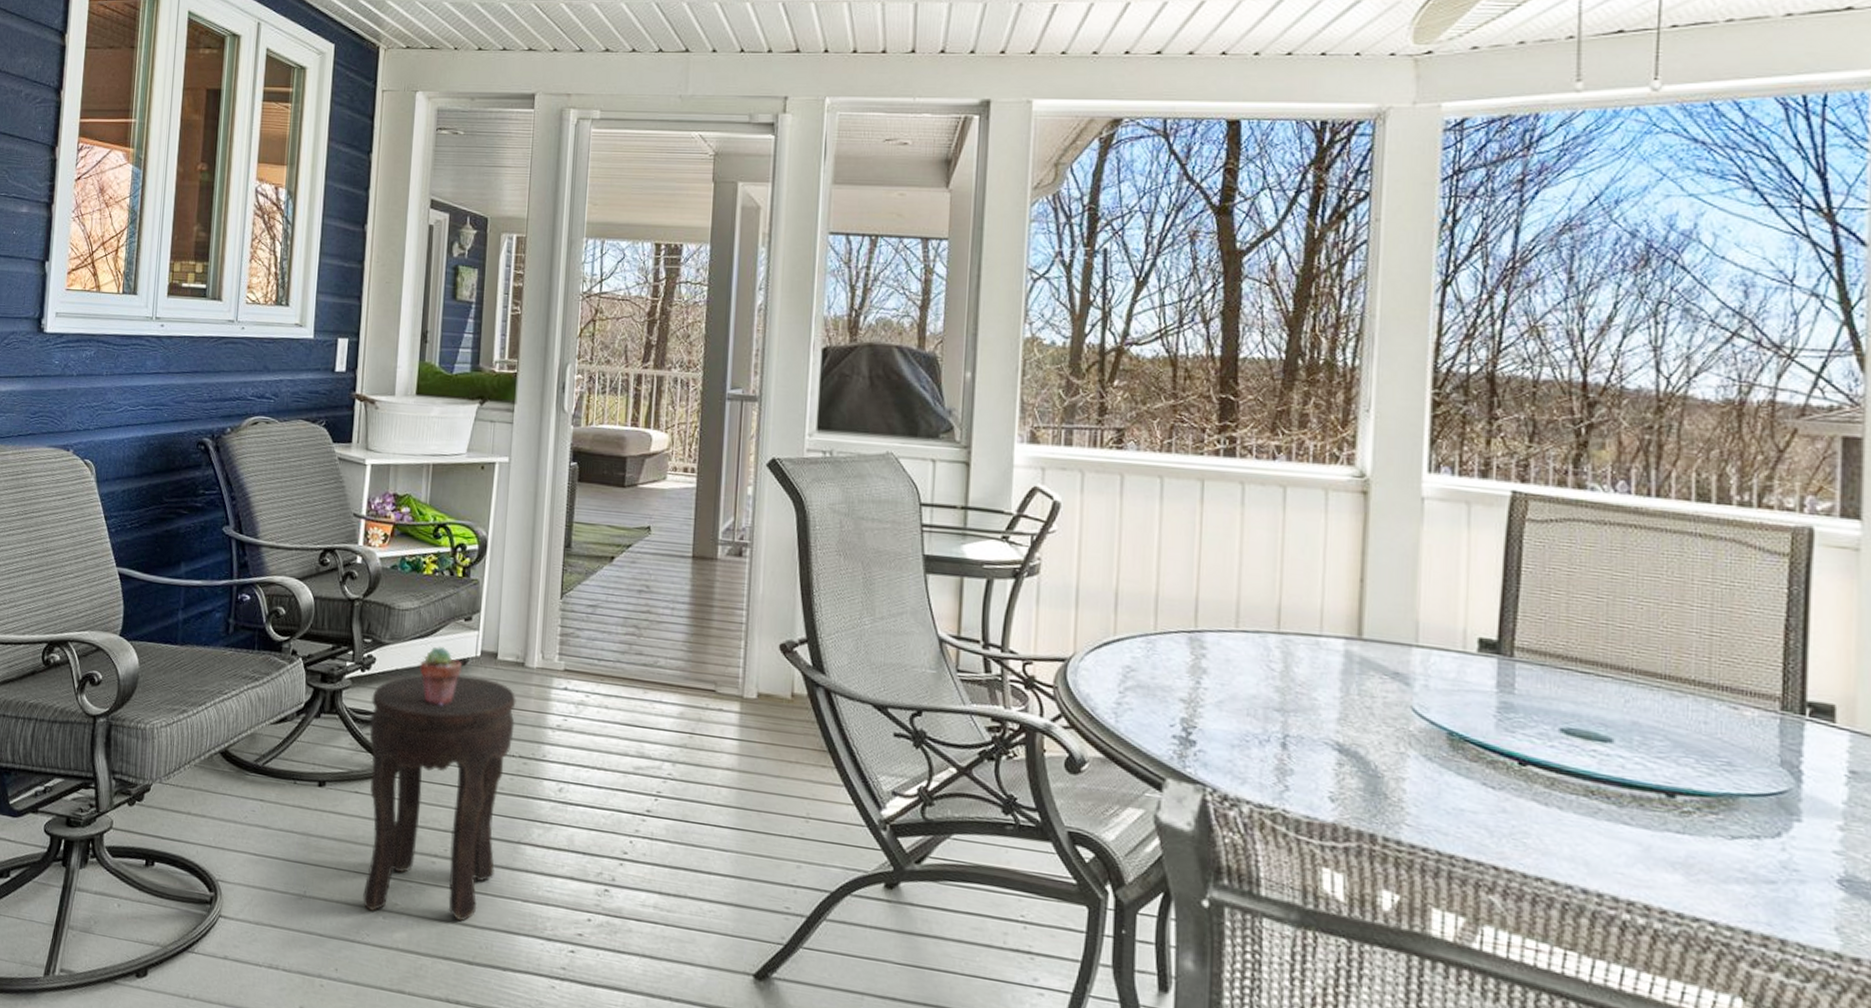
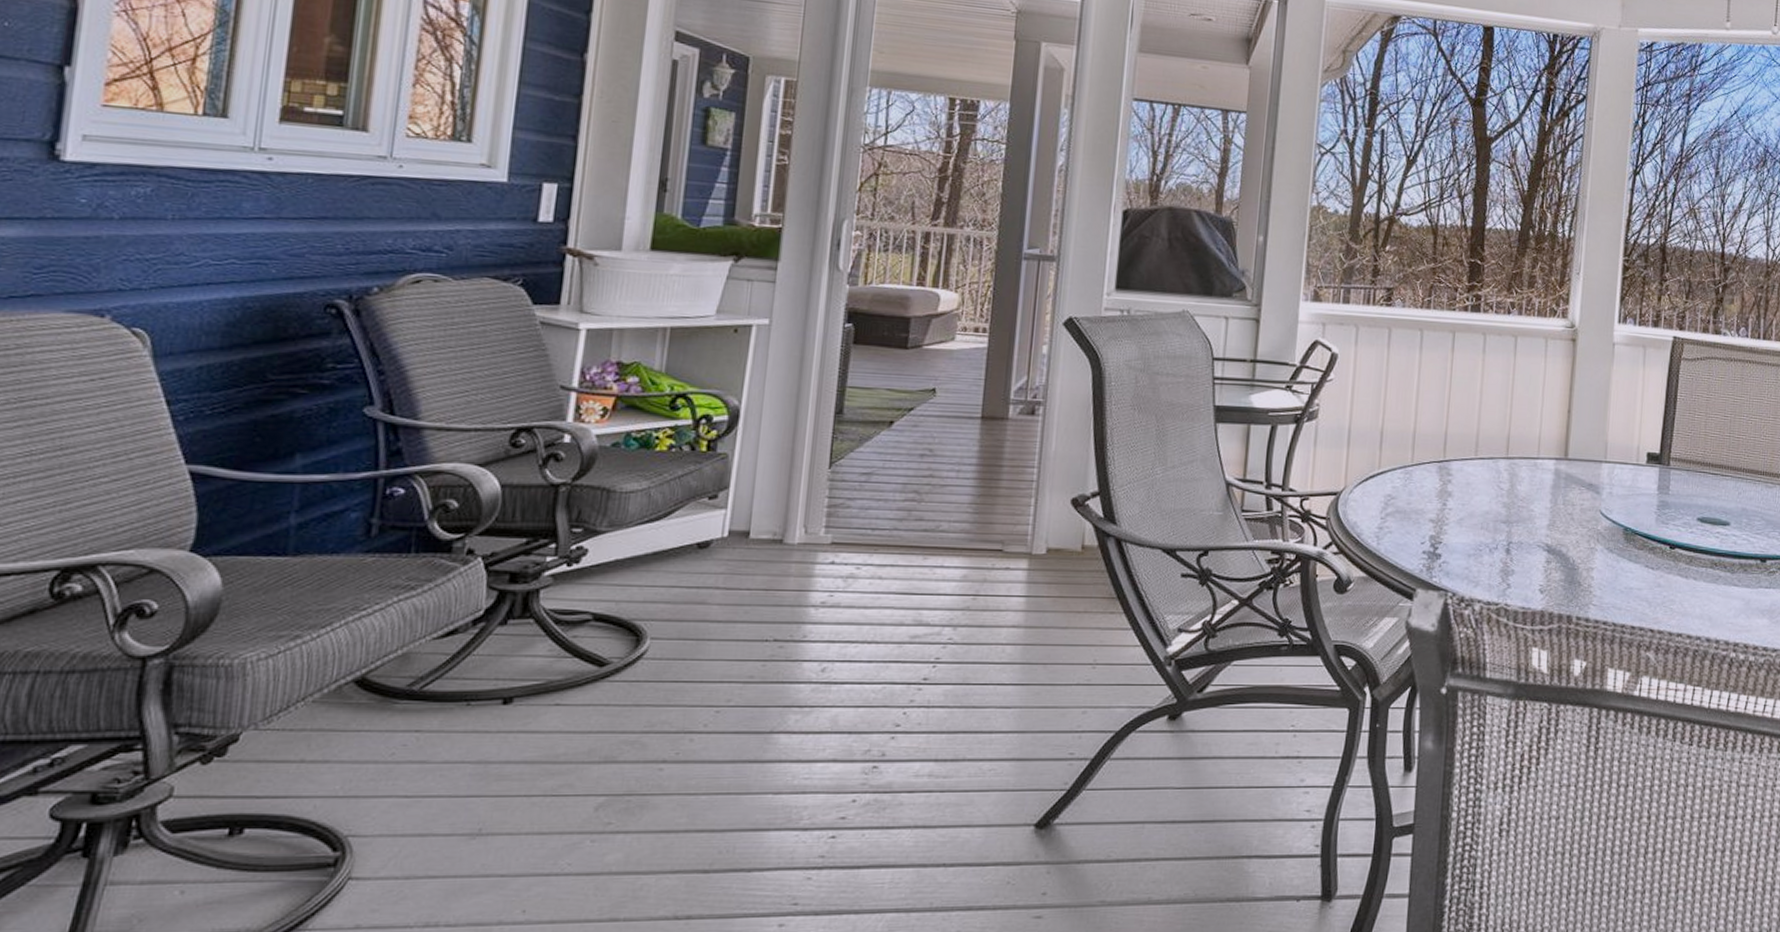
side table: present [363,674,516,922] -> none [563,559,772,836]
potted succulent: present [419,646,463,706] -> none [647,530,705,595]

